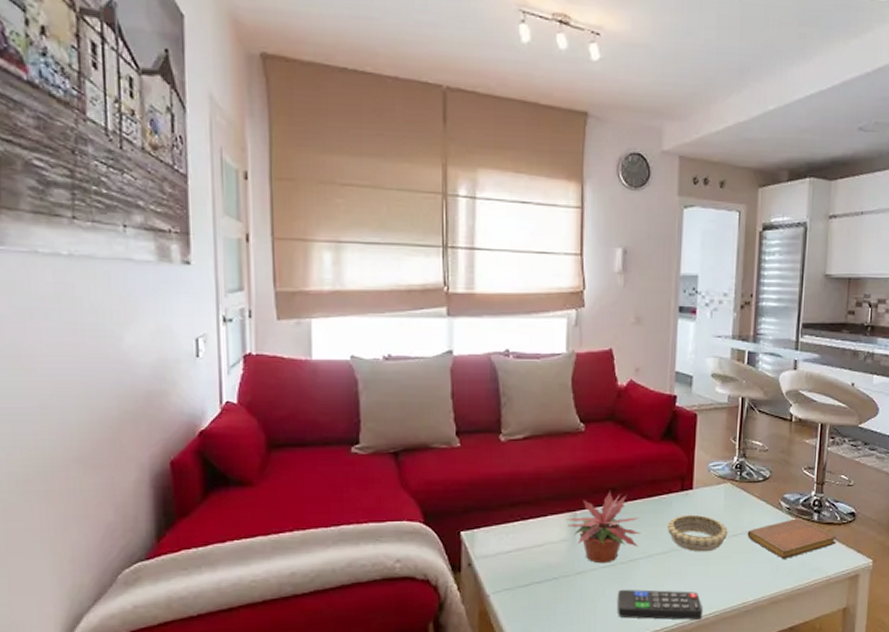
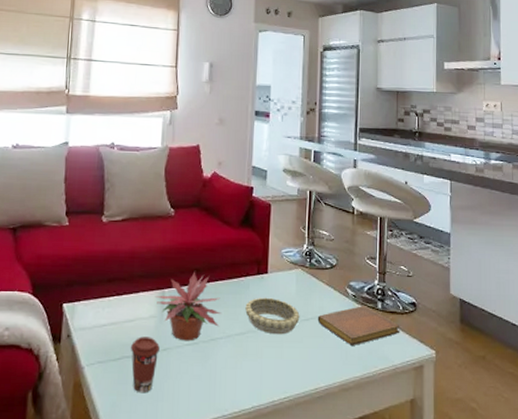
coffee cup: none [539,561,573,618] -> present [130,336,160,394]
remote control: present [618,589,702,620] -> none [199,368,277,403]

